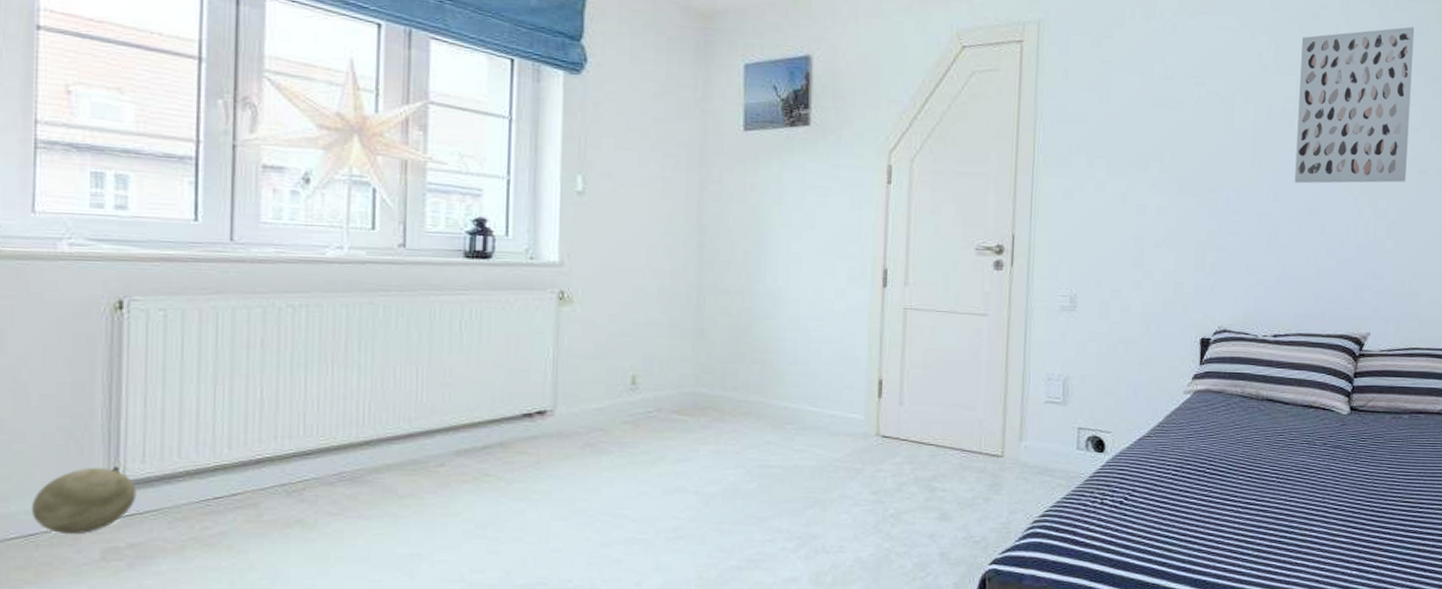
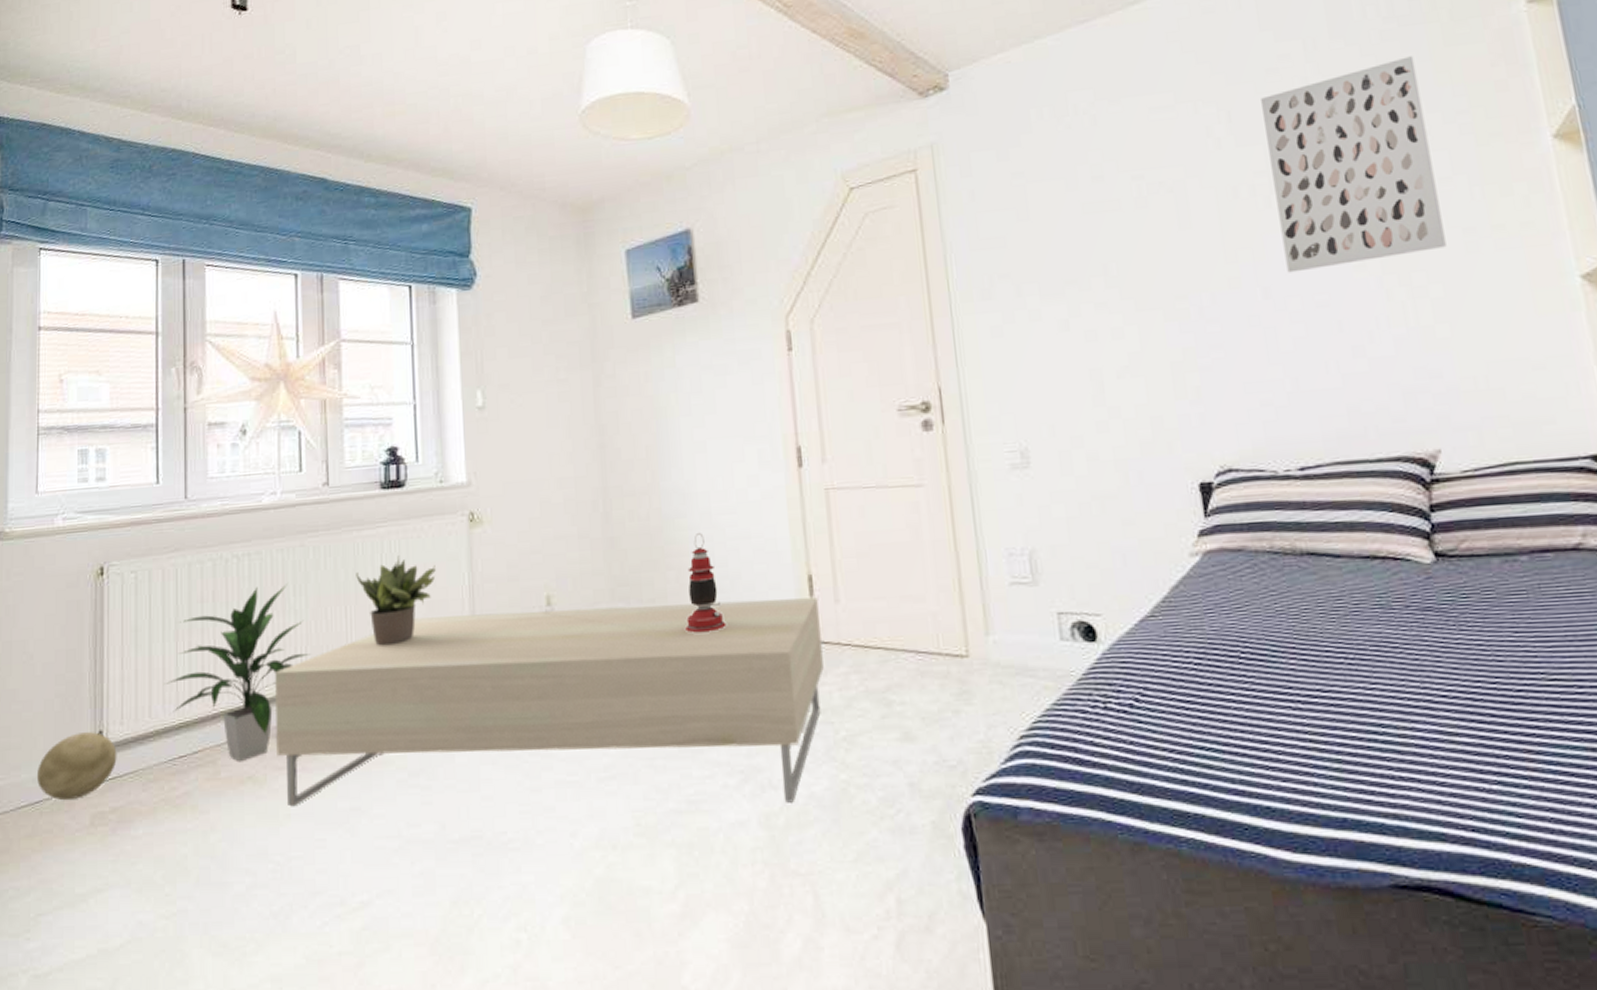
indoor plant: none [198,339,374,507] -> present [164,583,310,763]
coffee table: none [330,383,885,565] -> present [275,597,824,807]
potted plant: none [431,324,519,408] -> present [356,555,436,646]
lantern: none [762,333,801,420] -> present [684,532,727,634]

